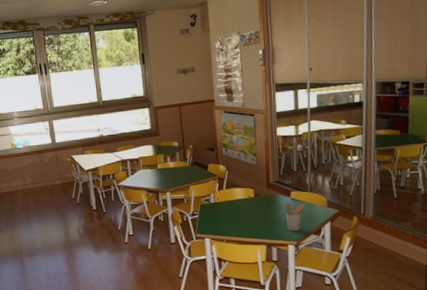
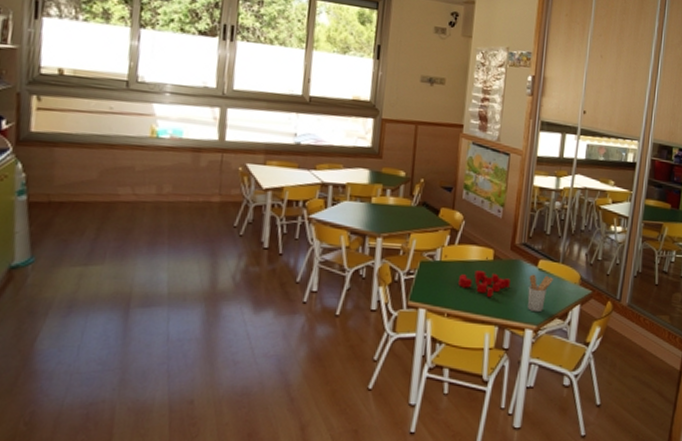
toy blocks: none [230,206,271,224] -> present [458,270,511,297]

